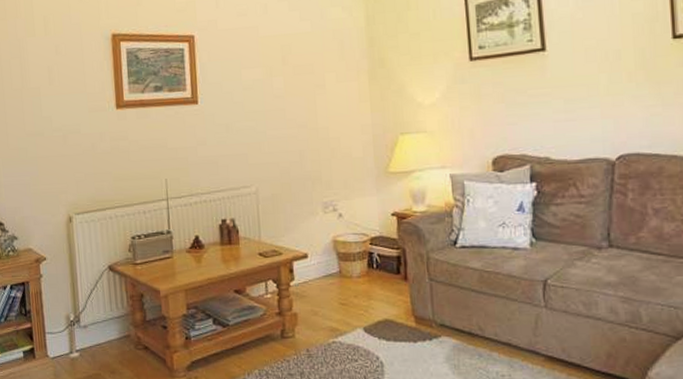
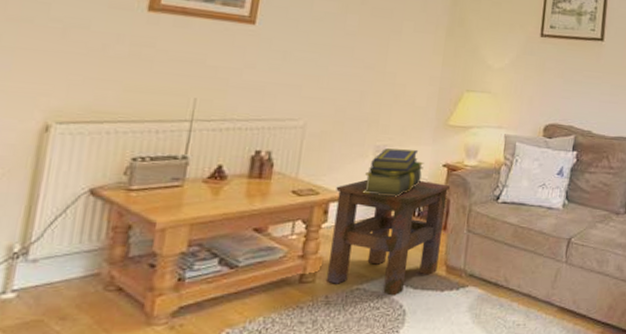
side table: none [296,232,406,348] -> present [327,179,450,296]
stack of books: none [319,201,373,251] -> present [363,148,424,197]

